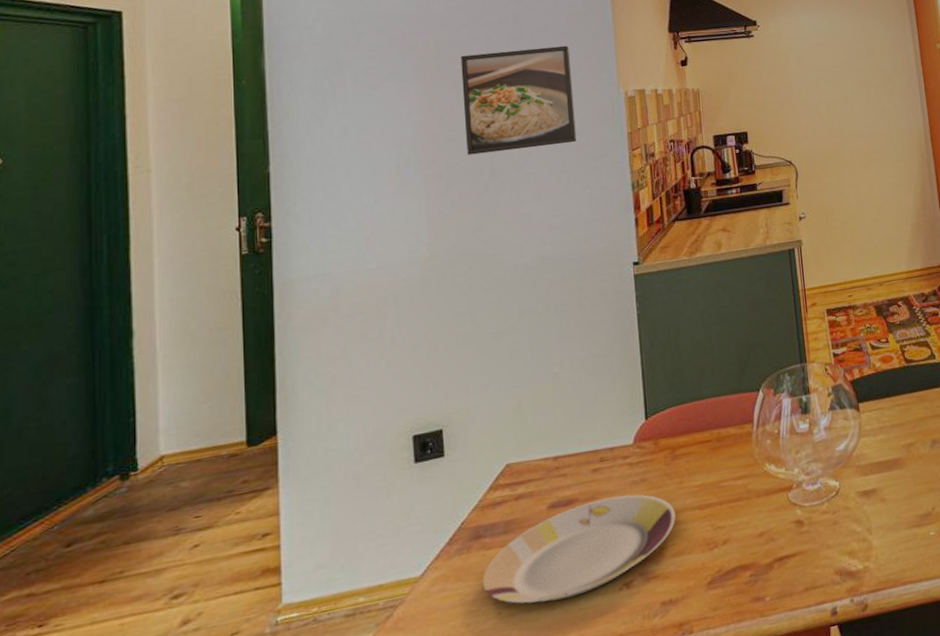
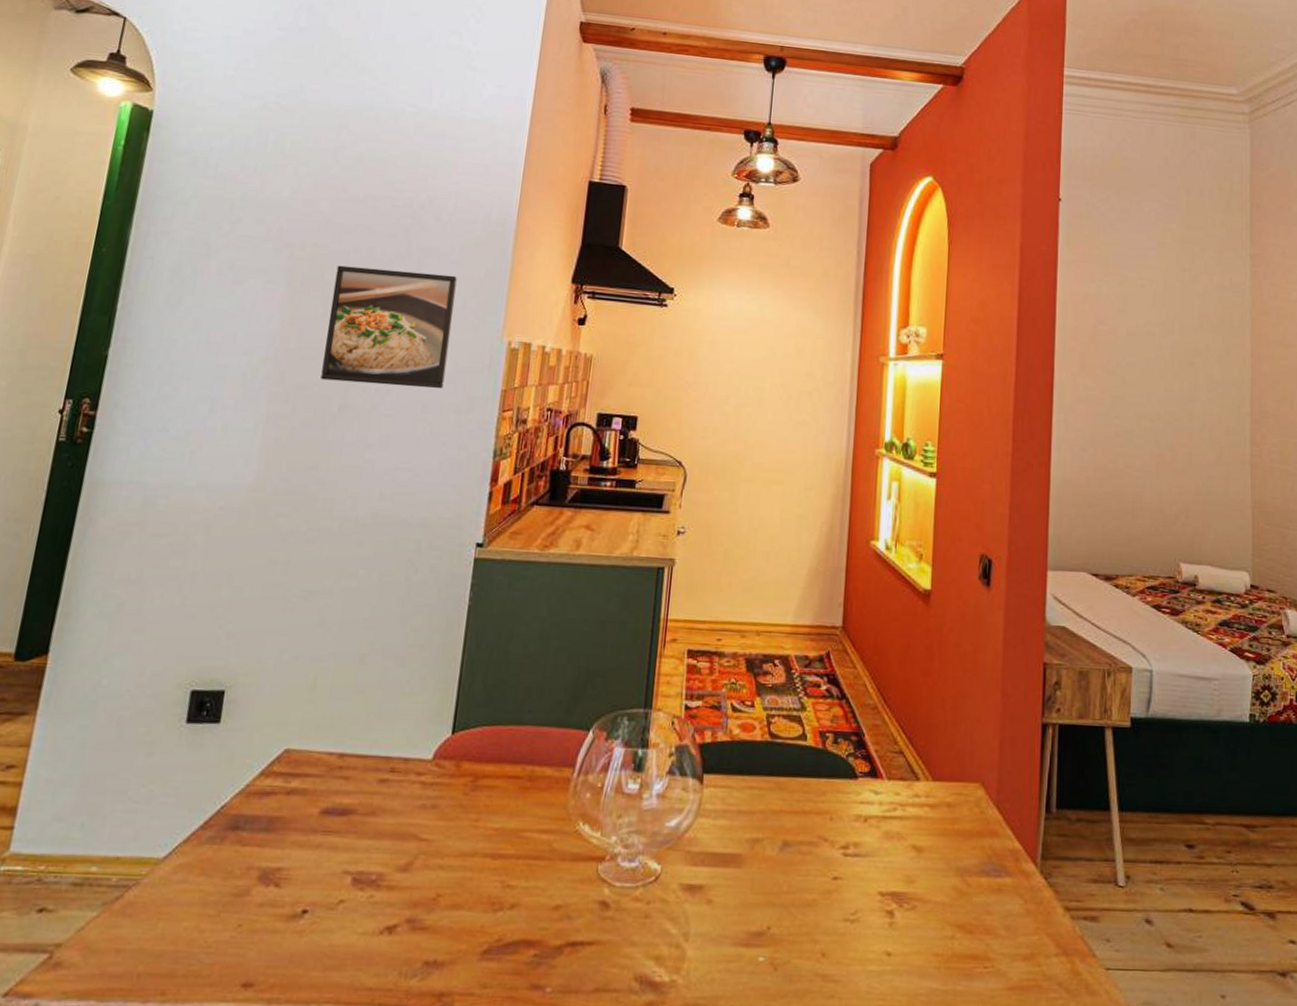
plate: present [482,494,676,604] -> none [228,817,463,929]

